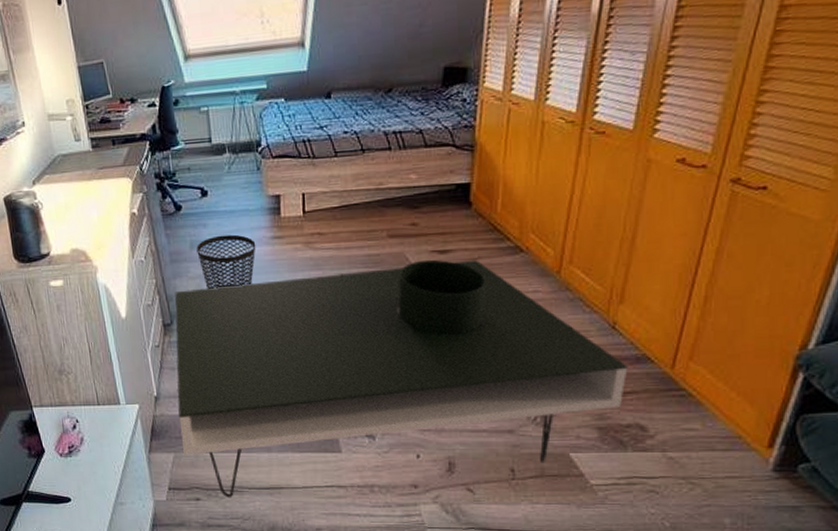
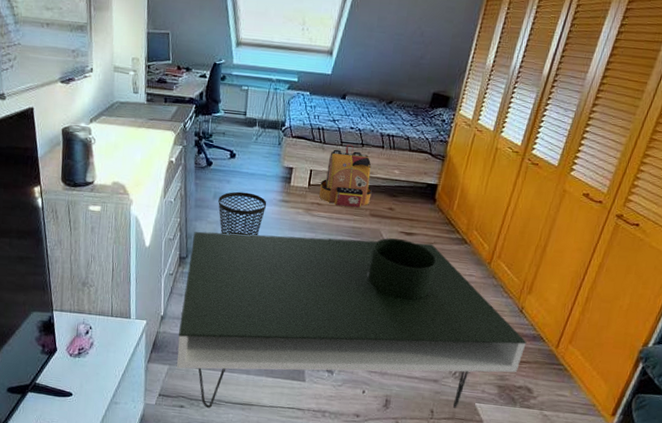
backpack: none [318,153,386,232] -> present [319,144,372,208]

